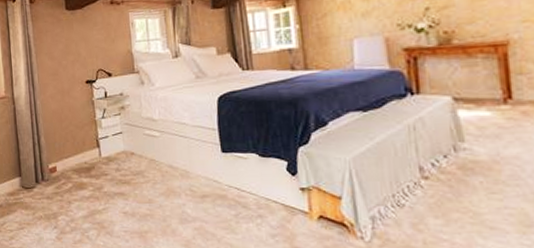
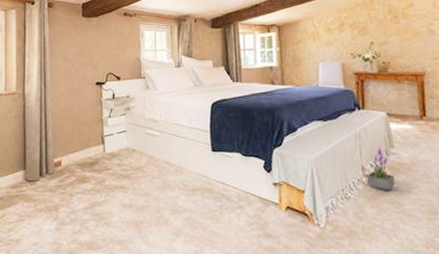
potted plant: none [427,138,468,197] -> present [367,144,395,191]

